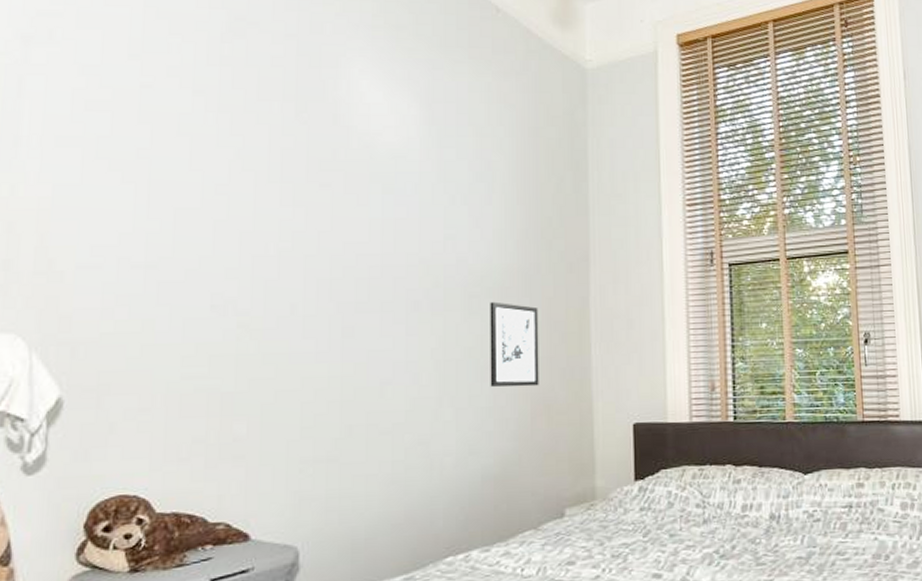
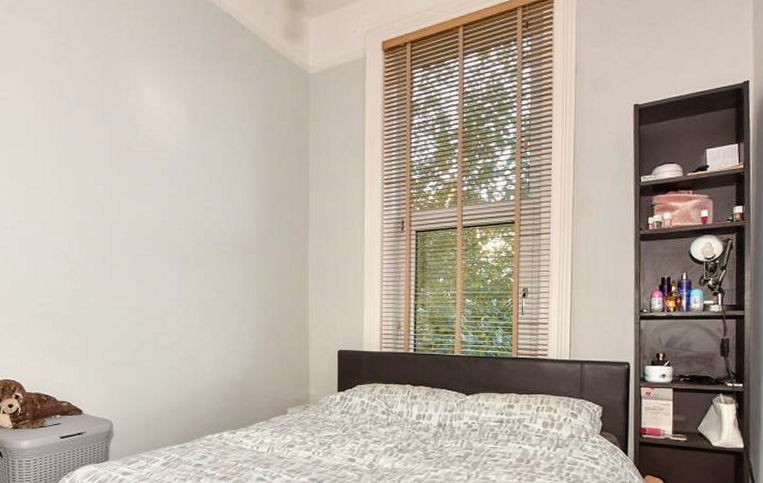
wall art: present [490,301,539,387] -> none [236,257,271,320]

